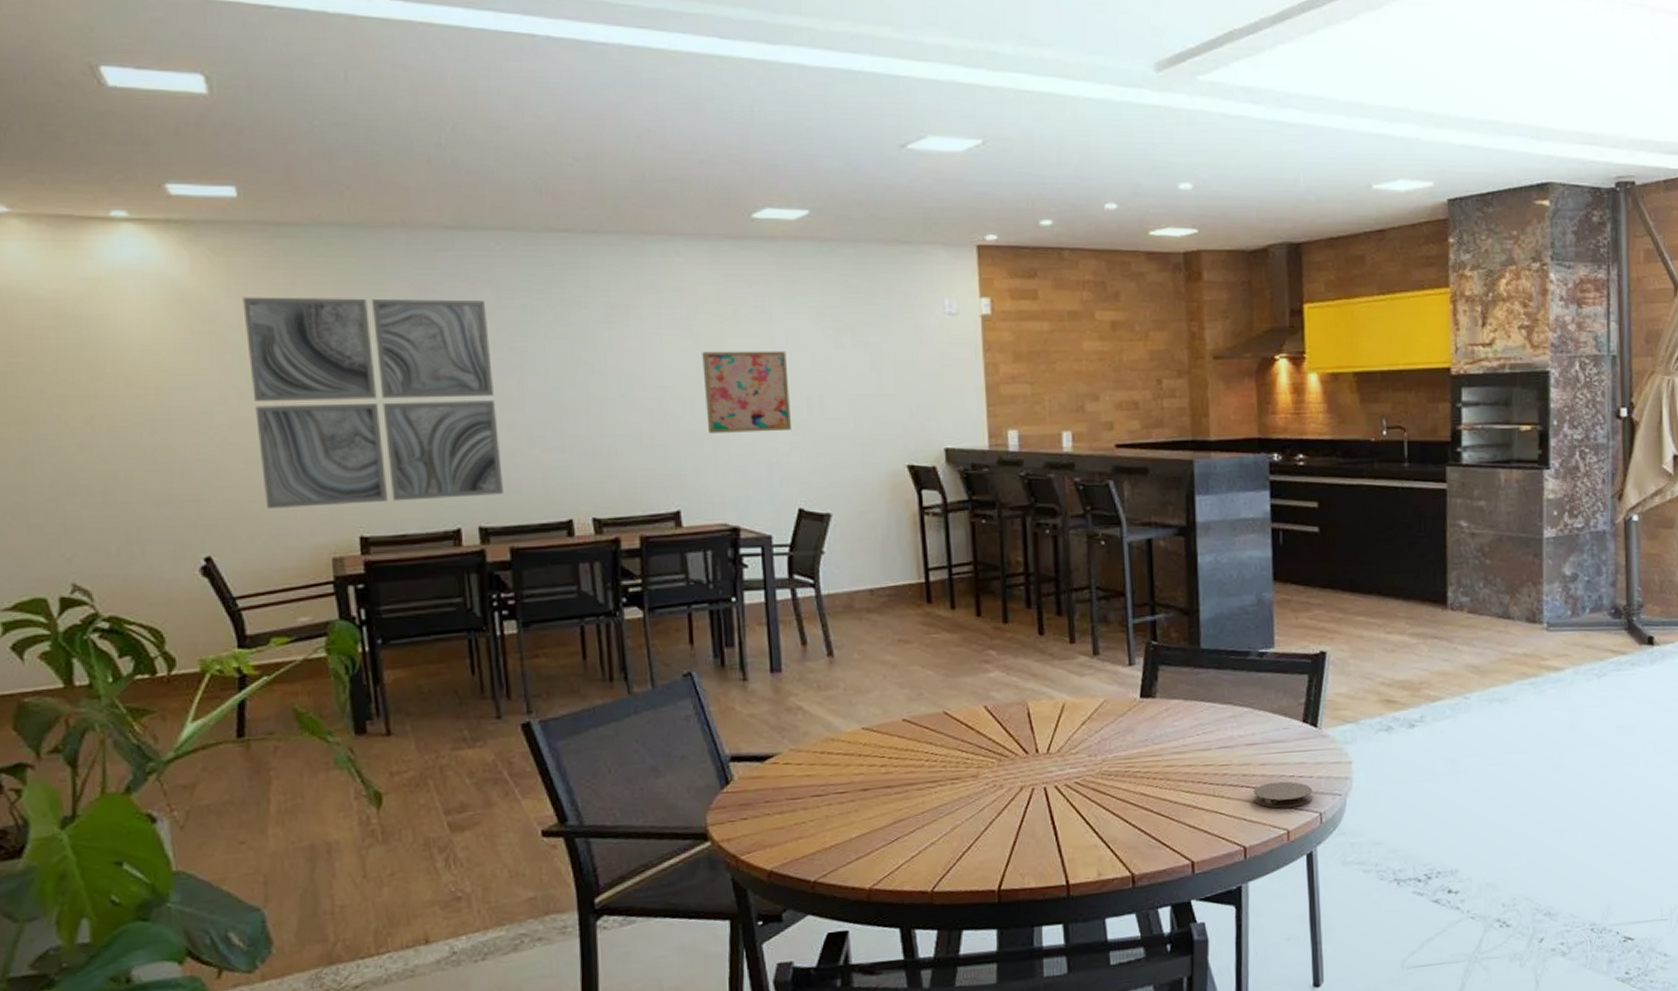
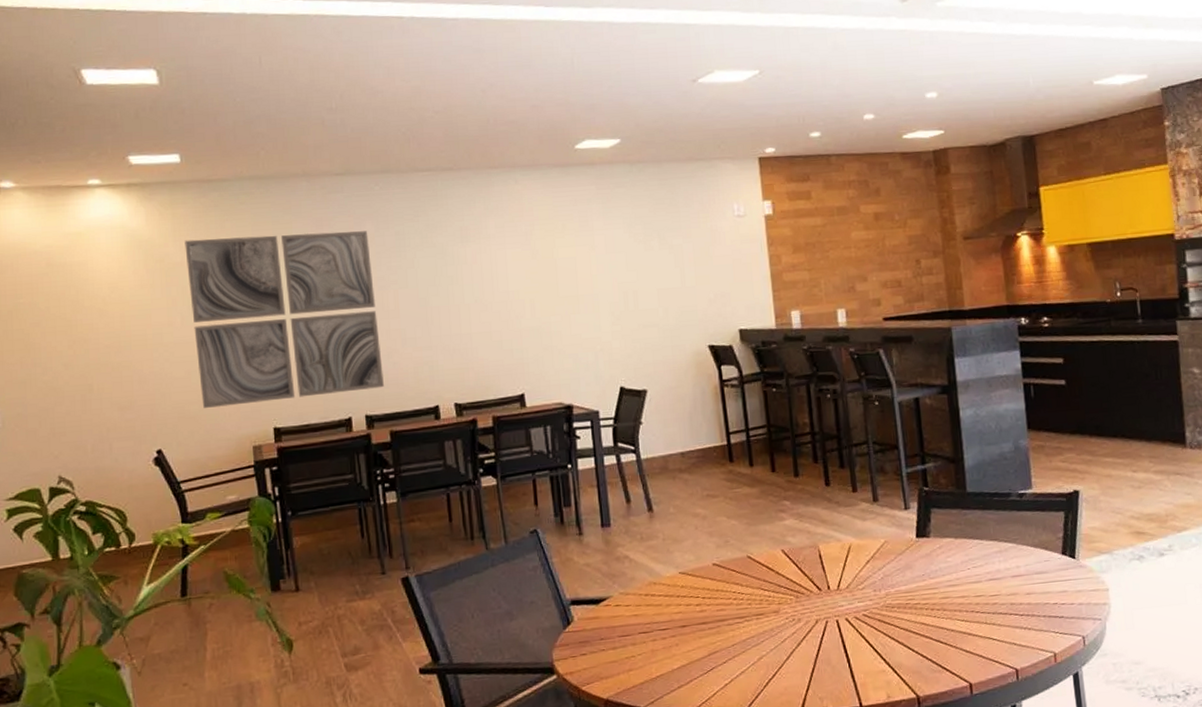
wall art: present [702,350,792,433] -> none [538,256,613,328]
coaster: present [1253,781,1313,809] -> none [1021,608,1075,633]

